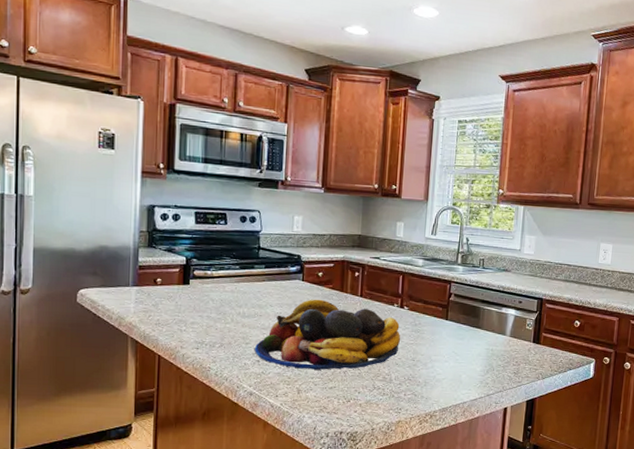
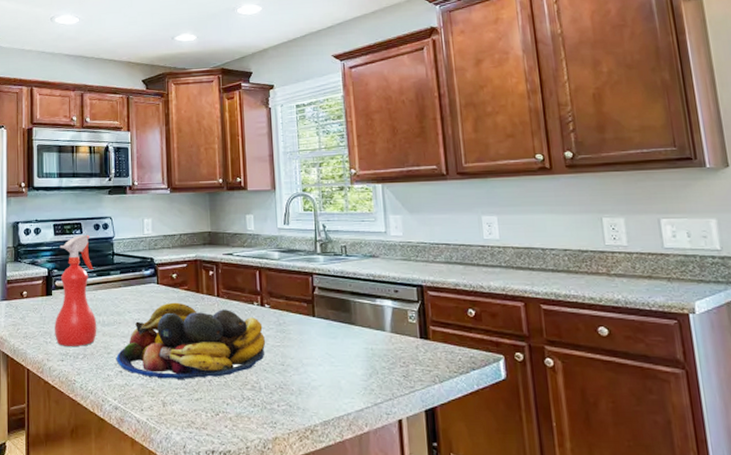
spray bottle: none [190,225,237,336] -> present [55,234,97,346]

